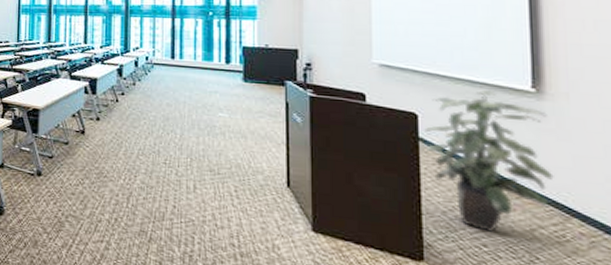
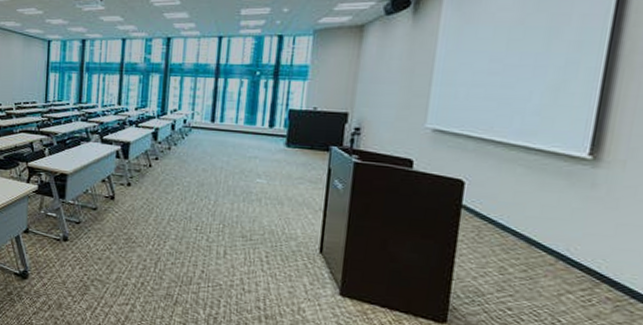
indoor plant: present [424,90,554,232] -> none [465,157,599,297]

